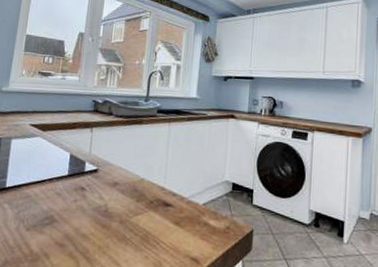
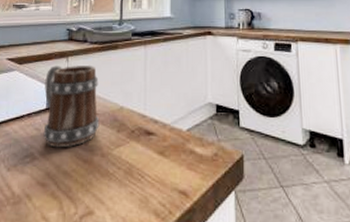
mug: none [63,135,122,213] -> present [43,66,100,148]

